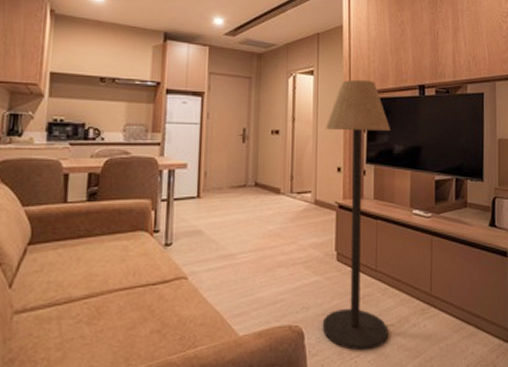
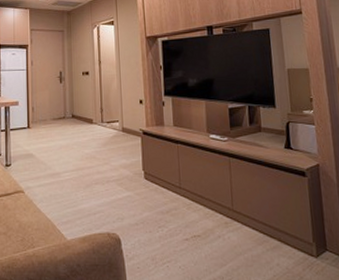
floor lamp: present [322,80,390,351] -> none [126,26,196,257]

